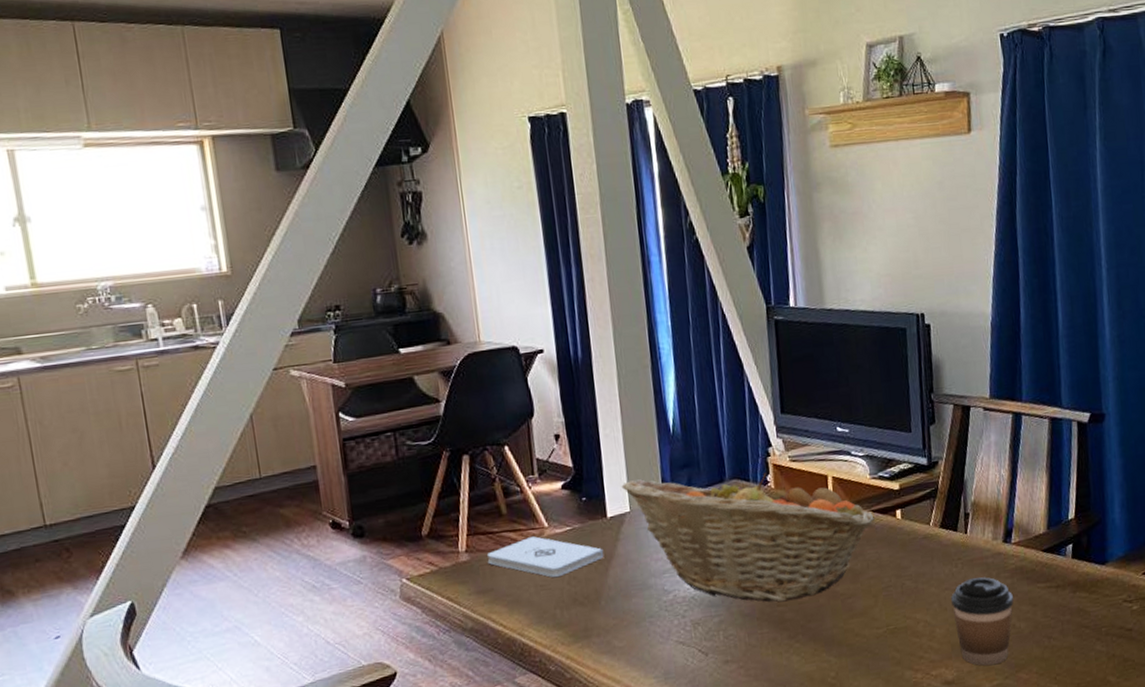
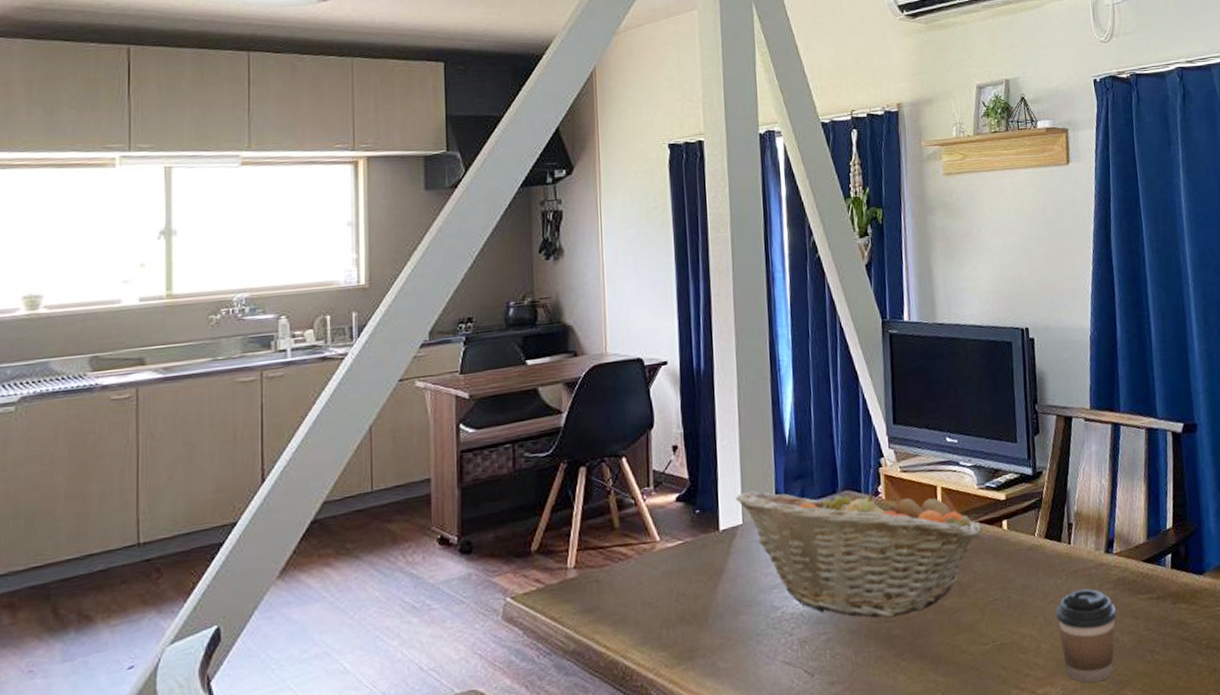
notepad: present [486,535,604,577] -> none [595,550,714,594]

